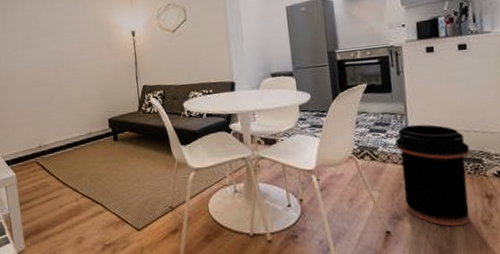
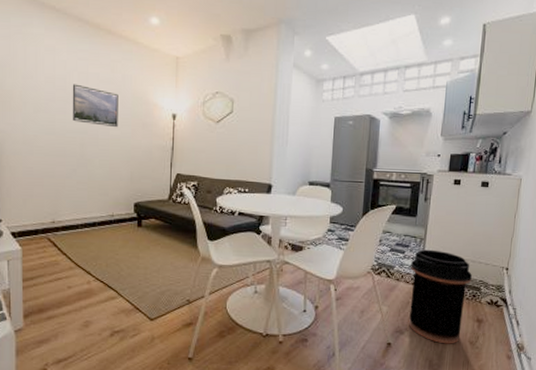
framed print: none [42,20,85,54] -> present [72,84,118,128]

